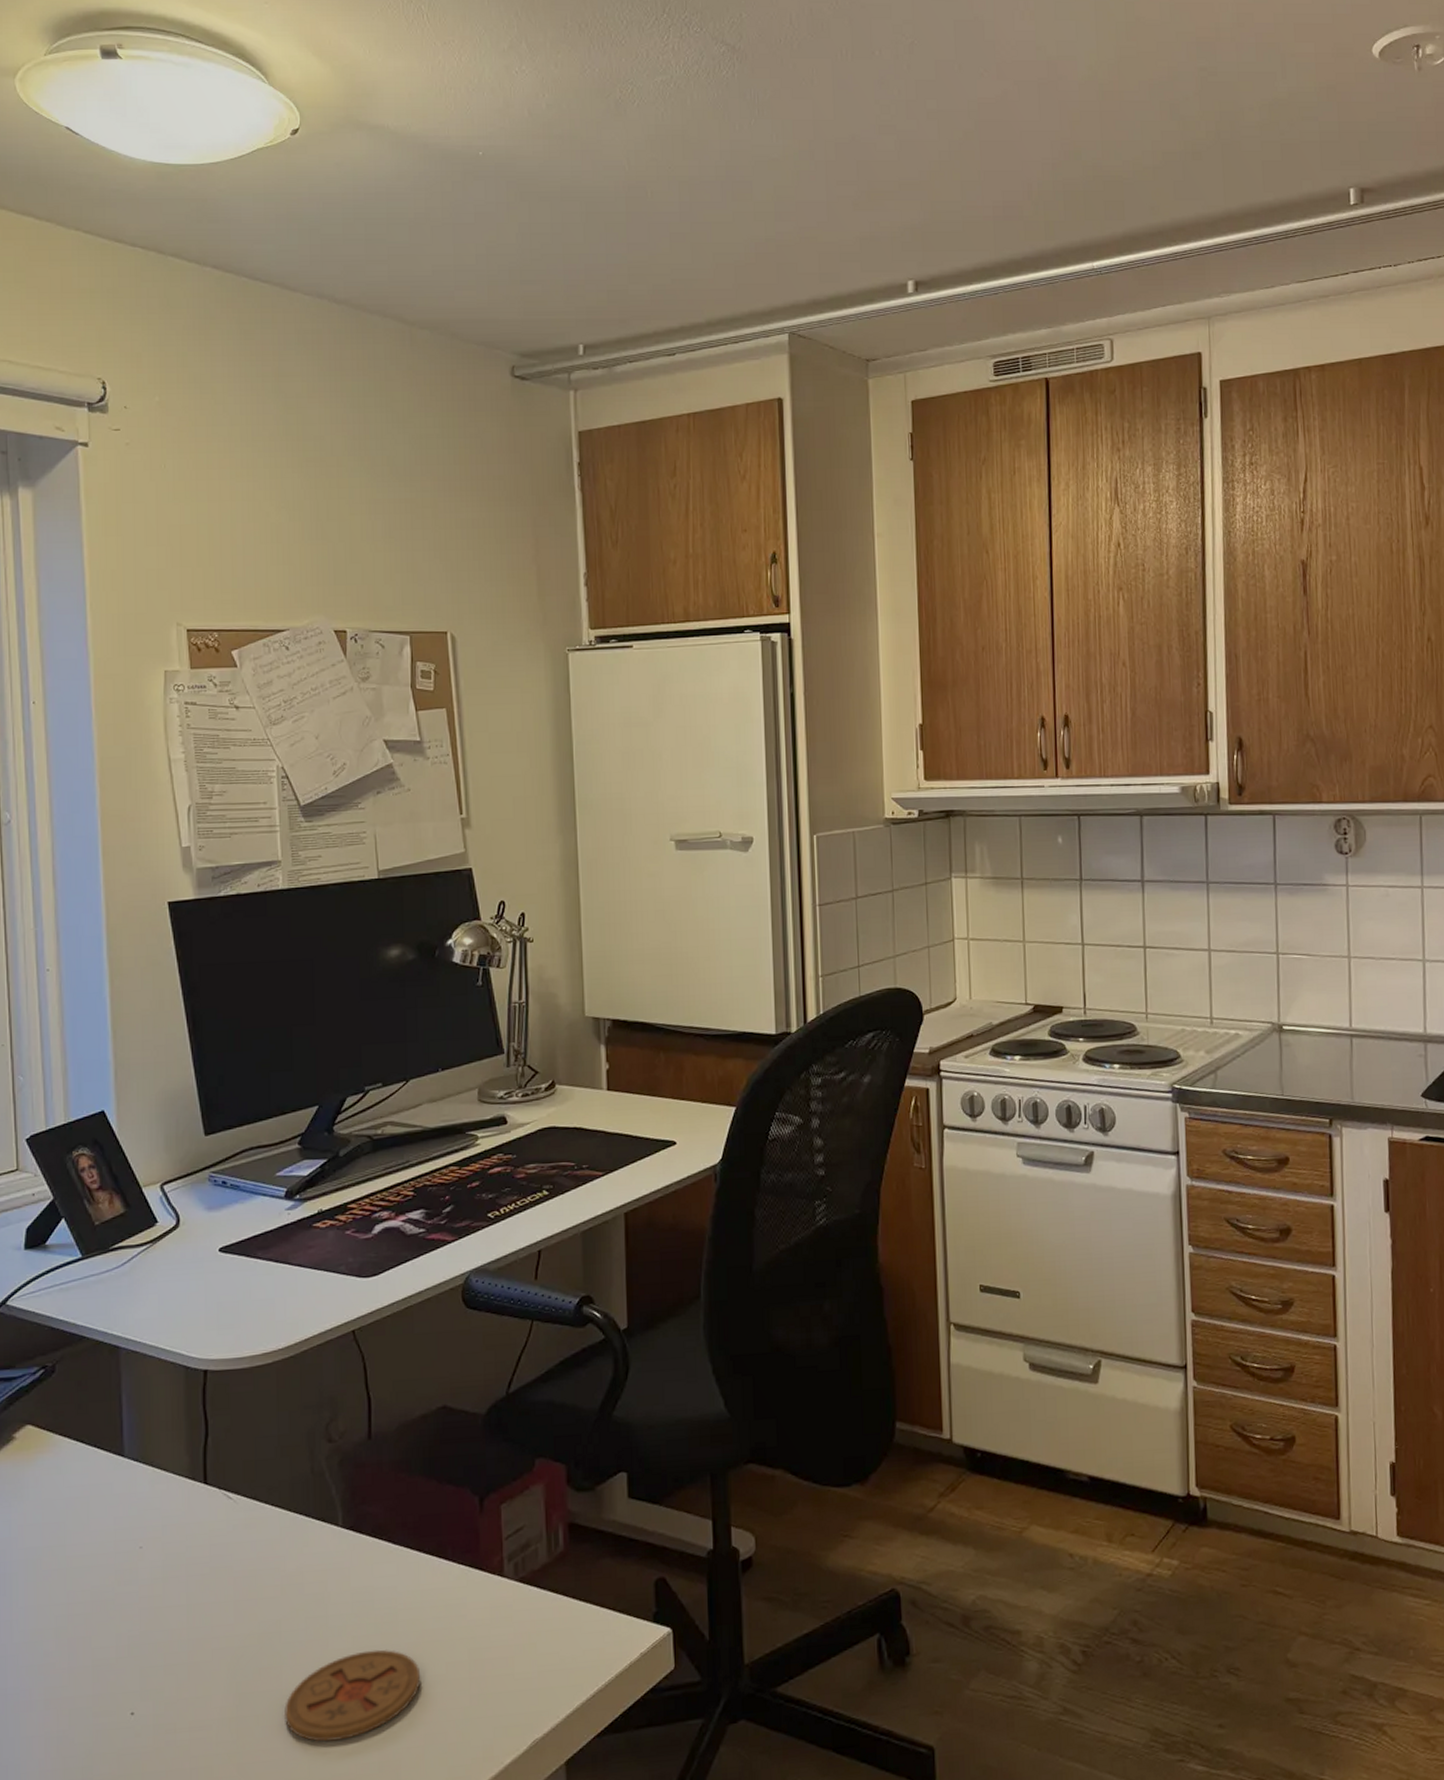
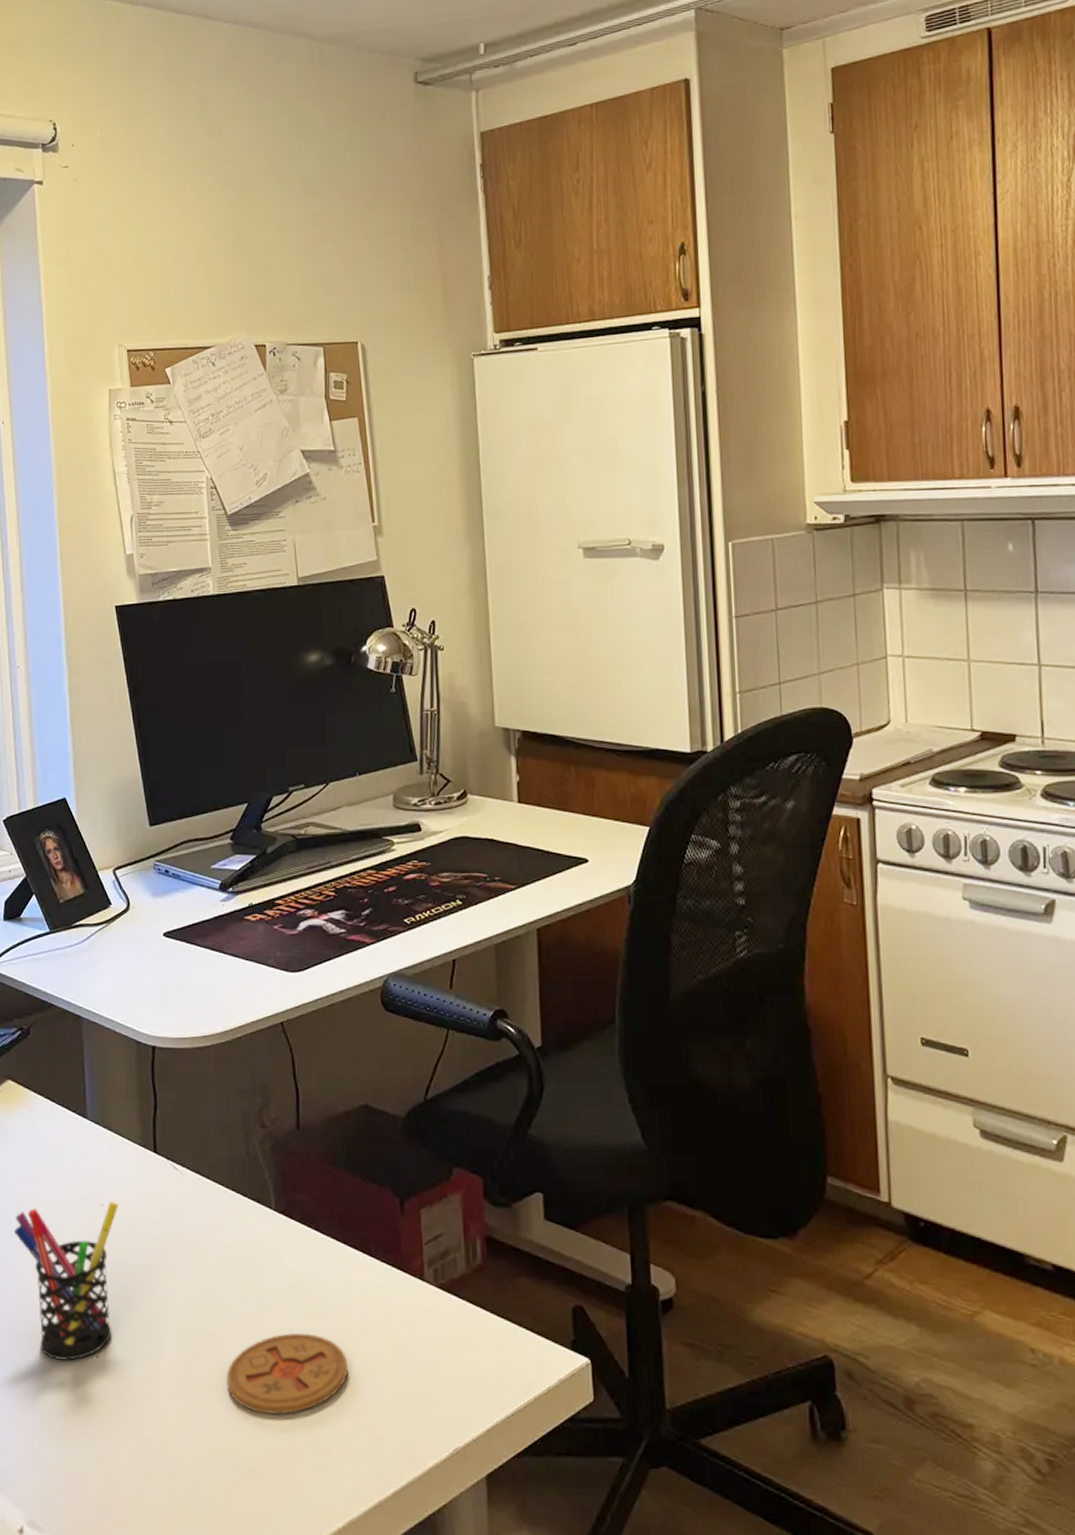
pen holder: none [30,1543,160,1726] -> present [13,1201,118,1361]

